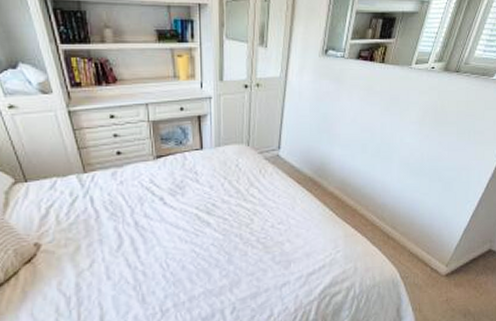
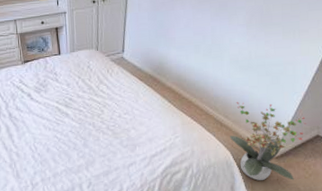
potted plant: none [397,210,479,302] -> present [230,101,306,181]

